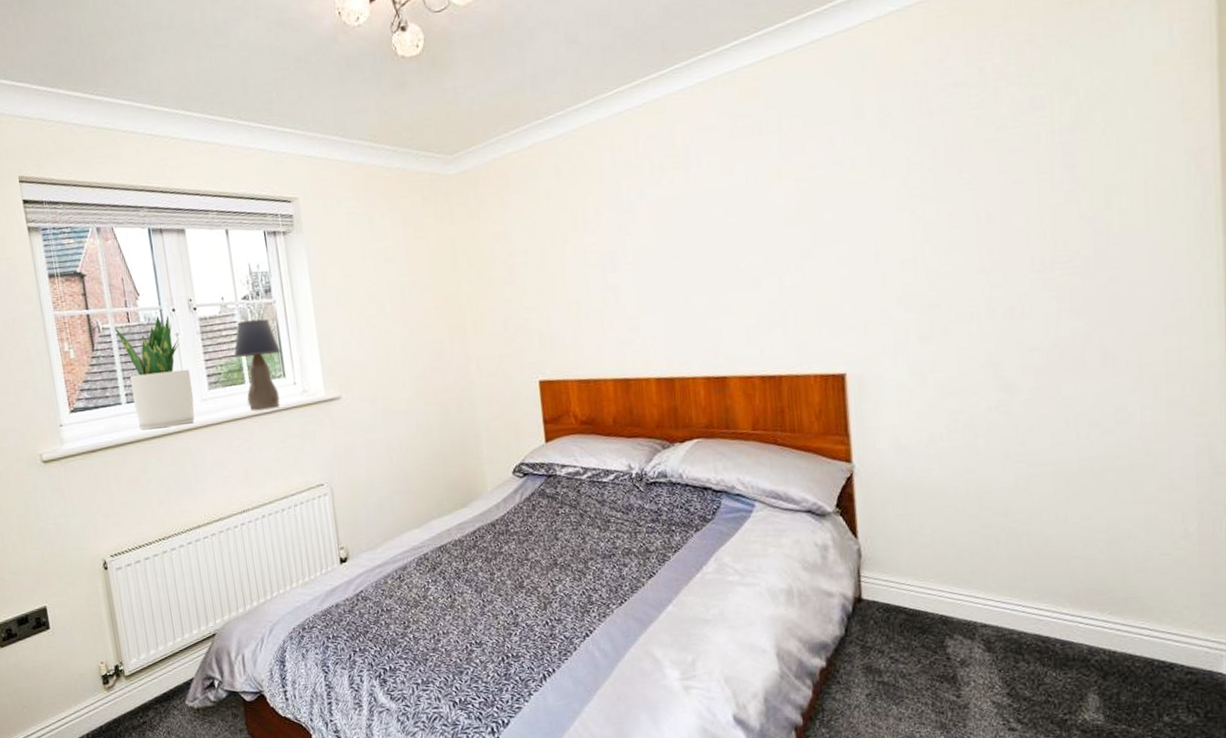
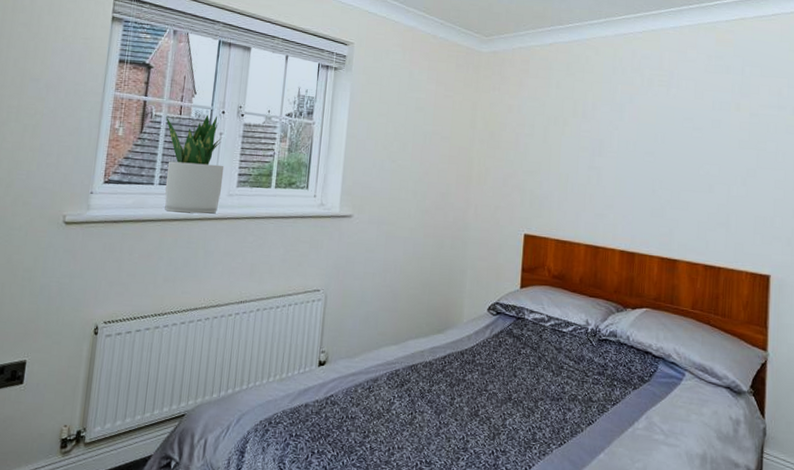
table lamp: present [234,318,281,412] -> none [267,133,310,215]

